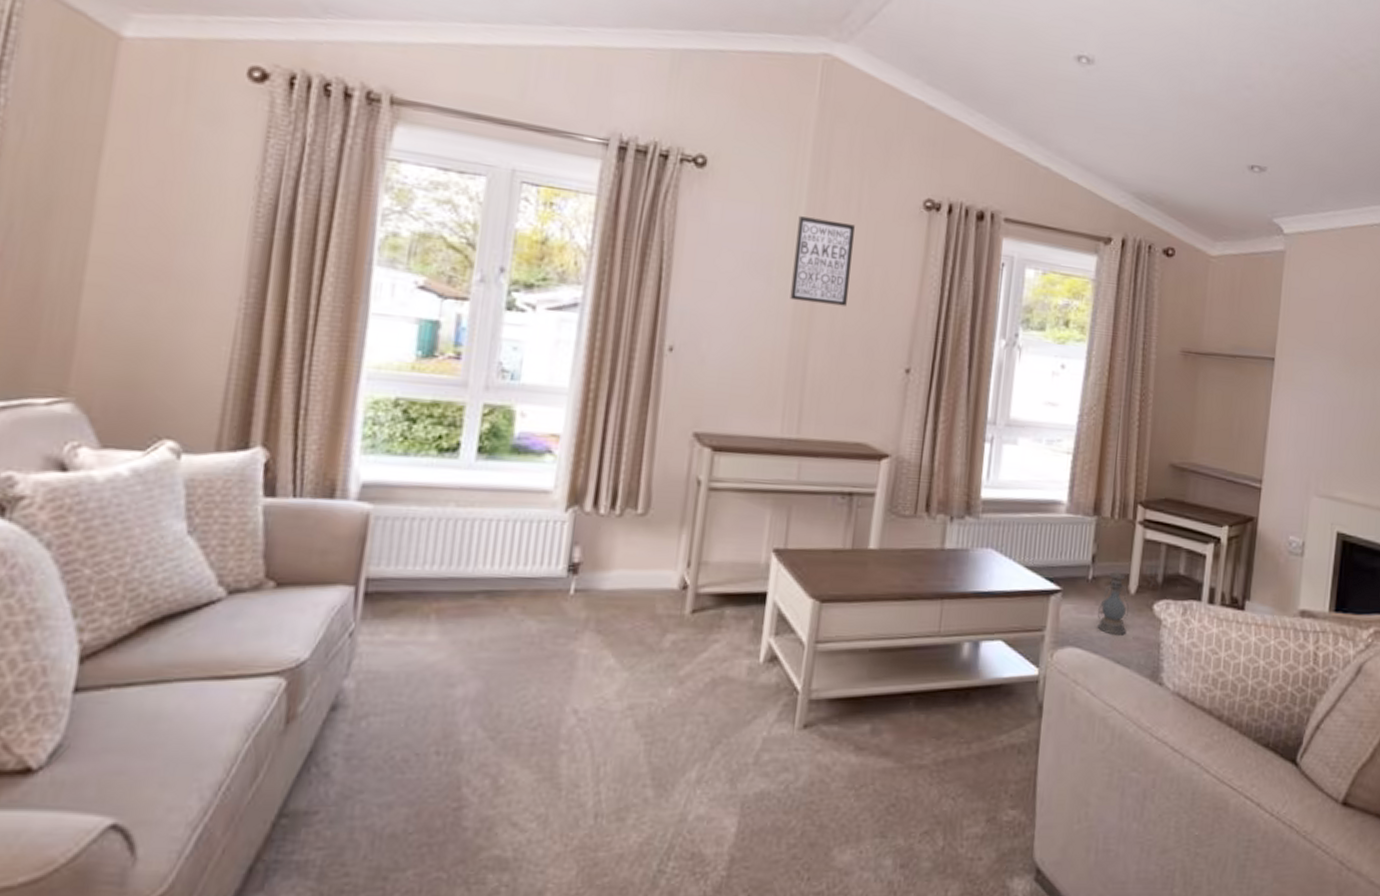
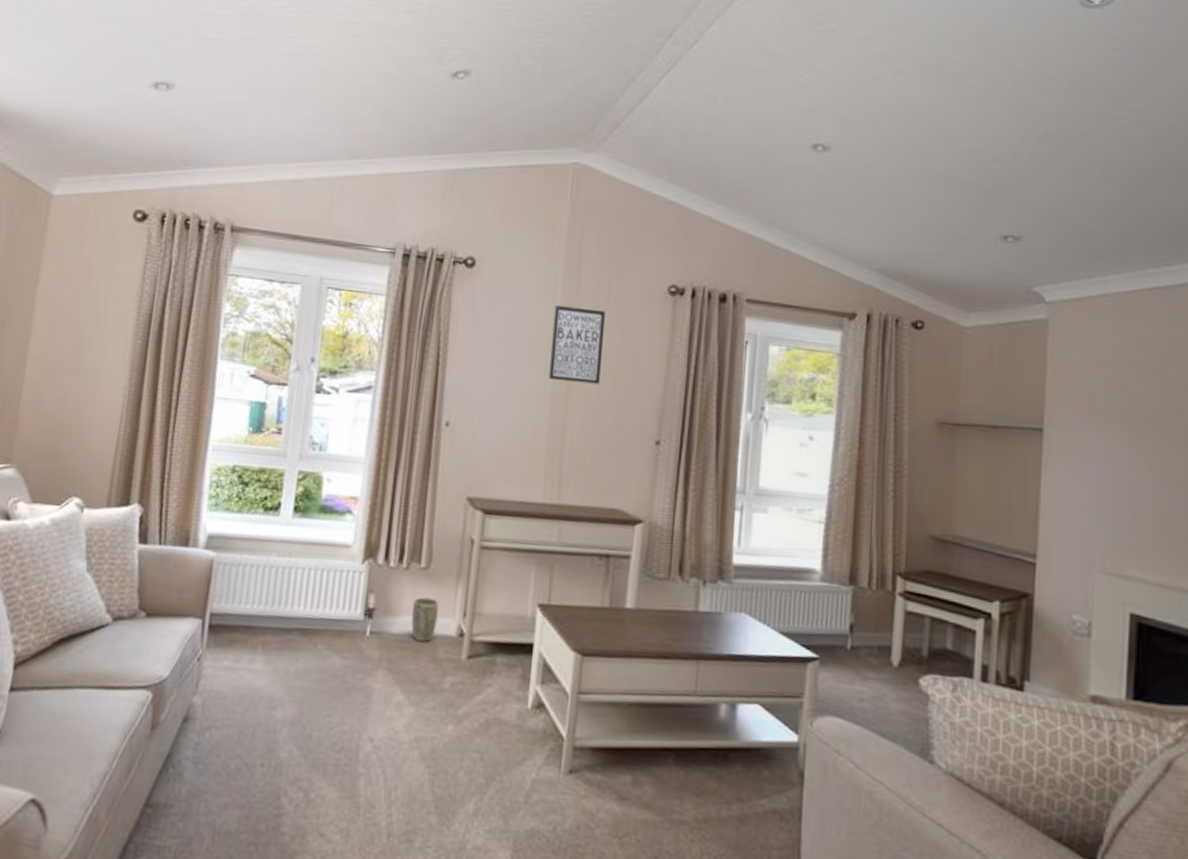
plant pot: none [625,547,659,599] -> present [411,597,439,643]
lantern: present [1097,569,1130,635] -> none [858,640,893,708]

